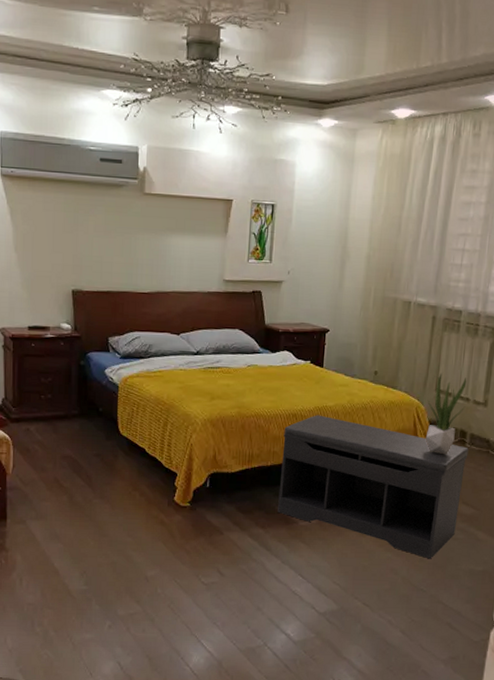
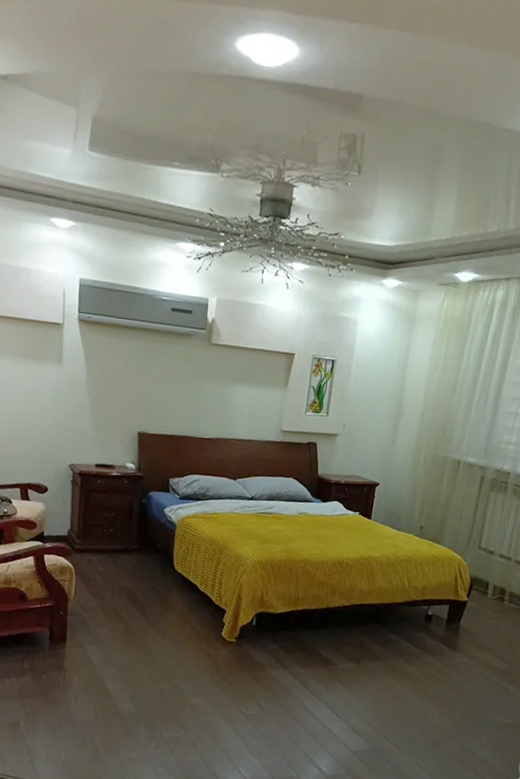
bench: present [278,415,469,559] -> none [318,564,507,709]
potted plant: present [425,373,467,454] -> none [465,531,510,610]

